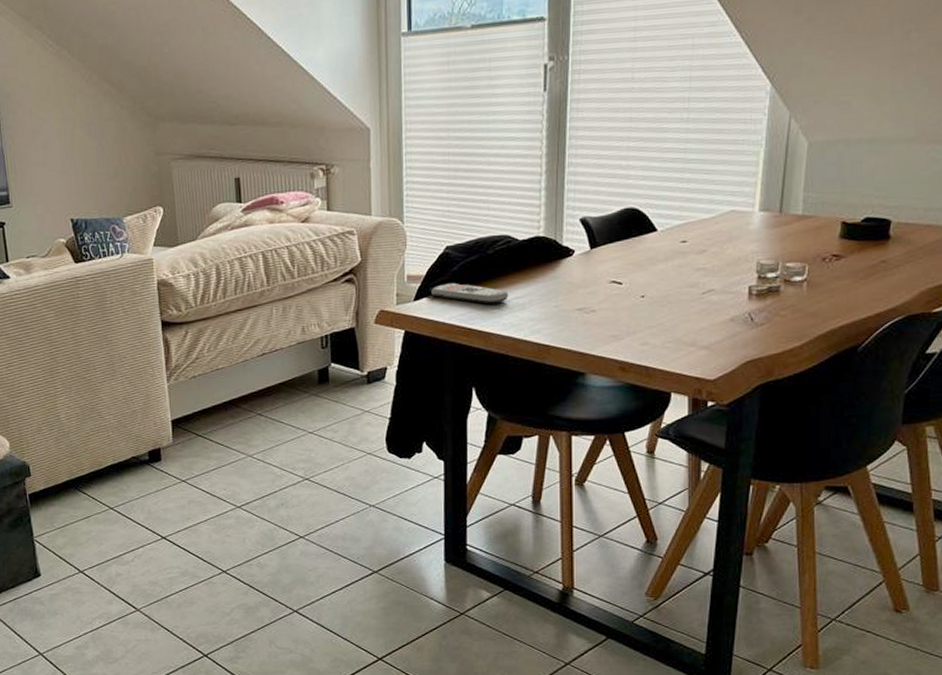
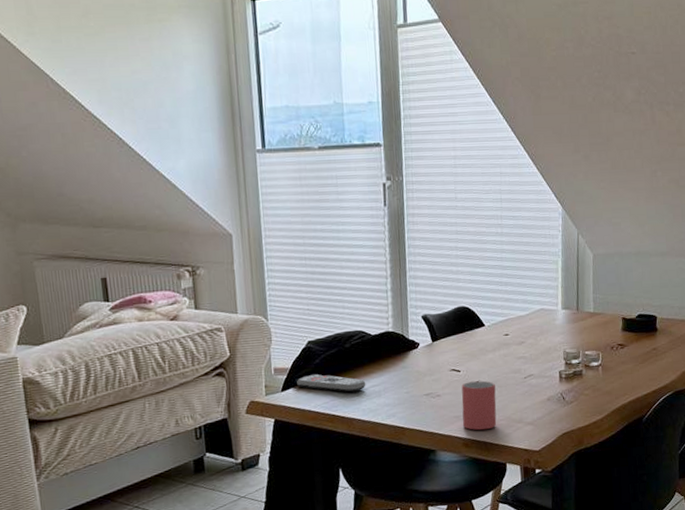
mug: none [620,295,664,353] -> present [461,380,497,431]

